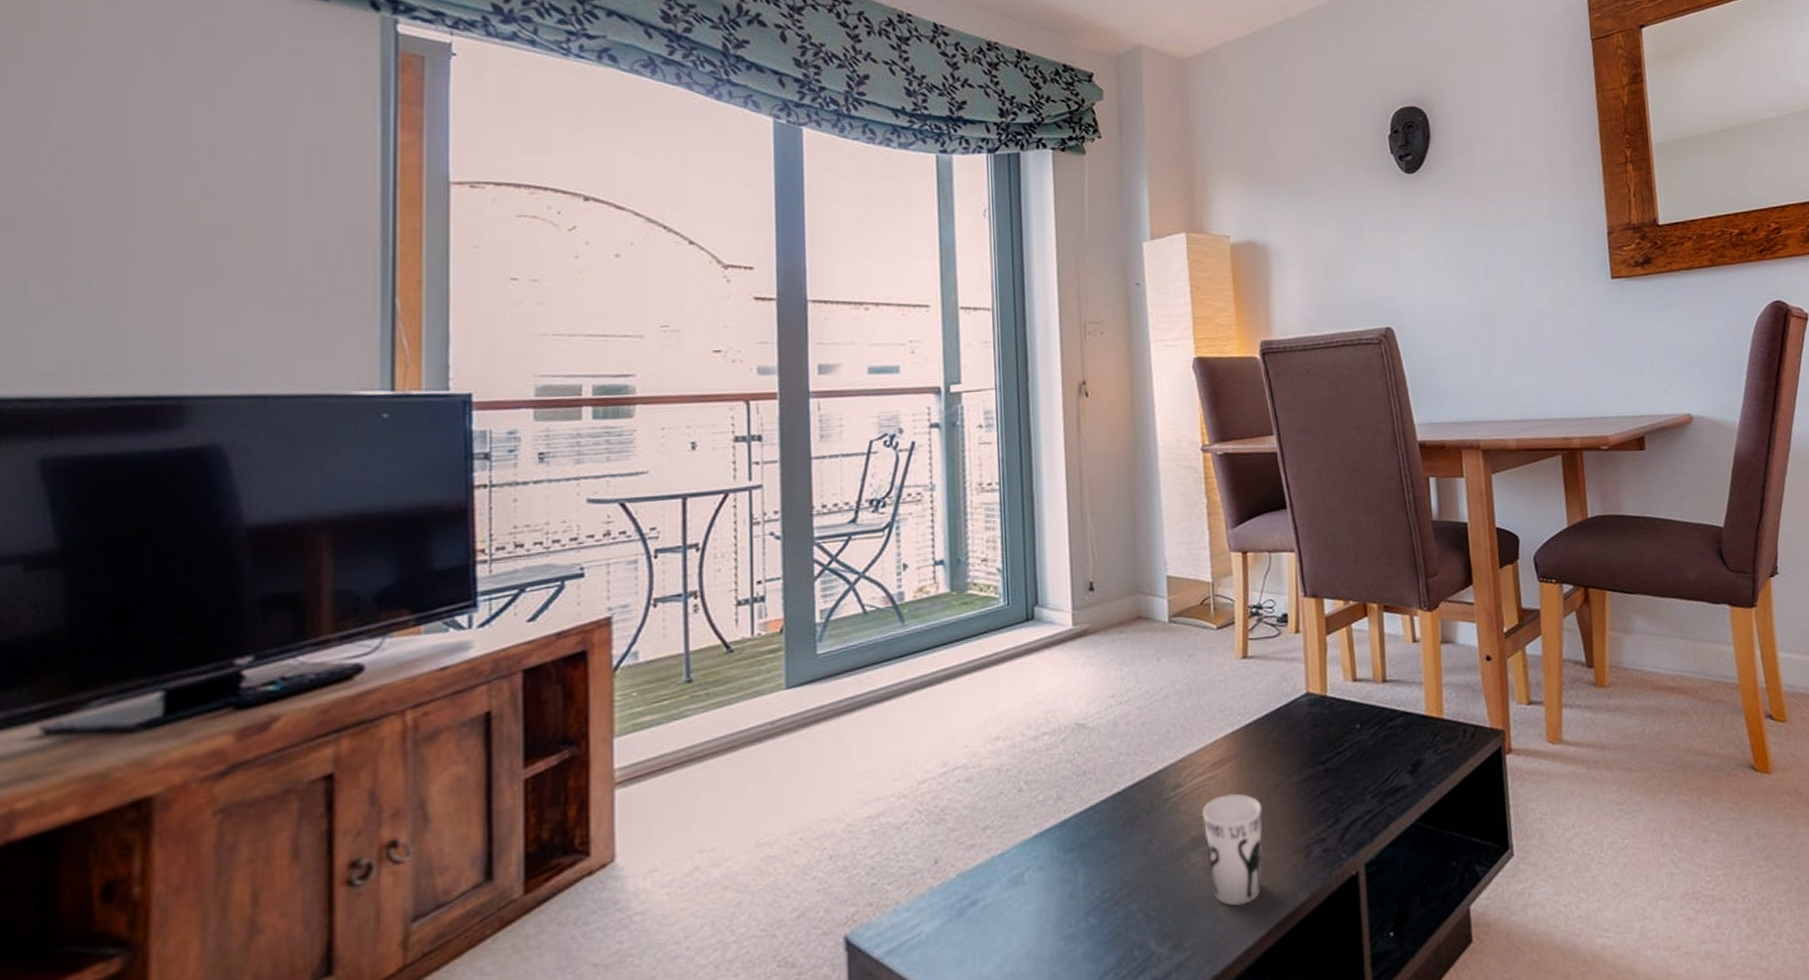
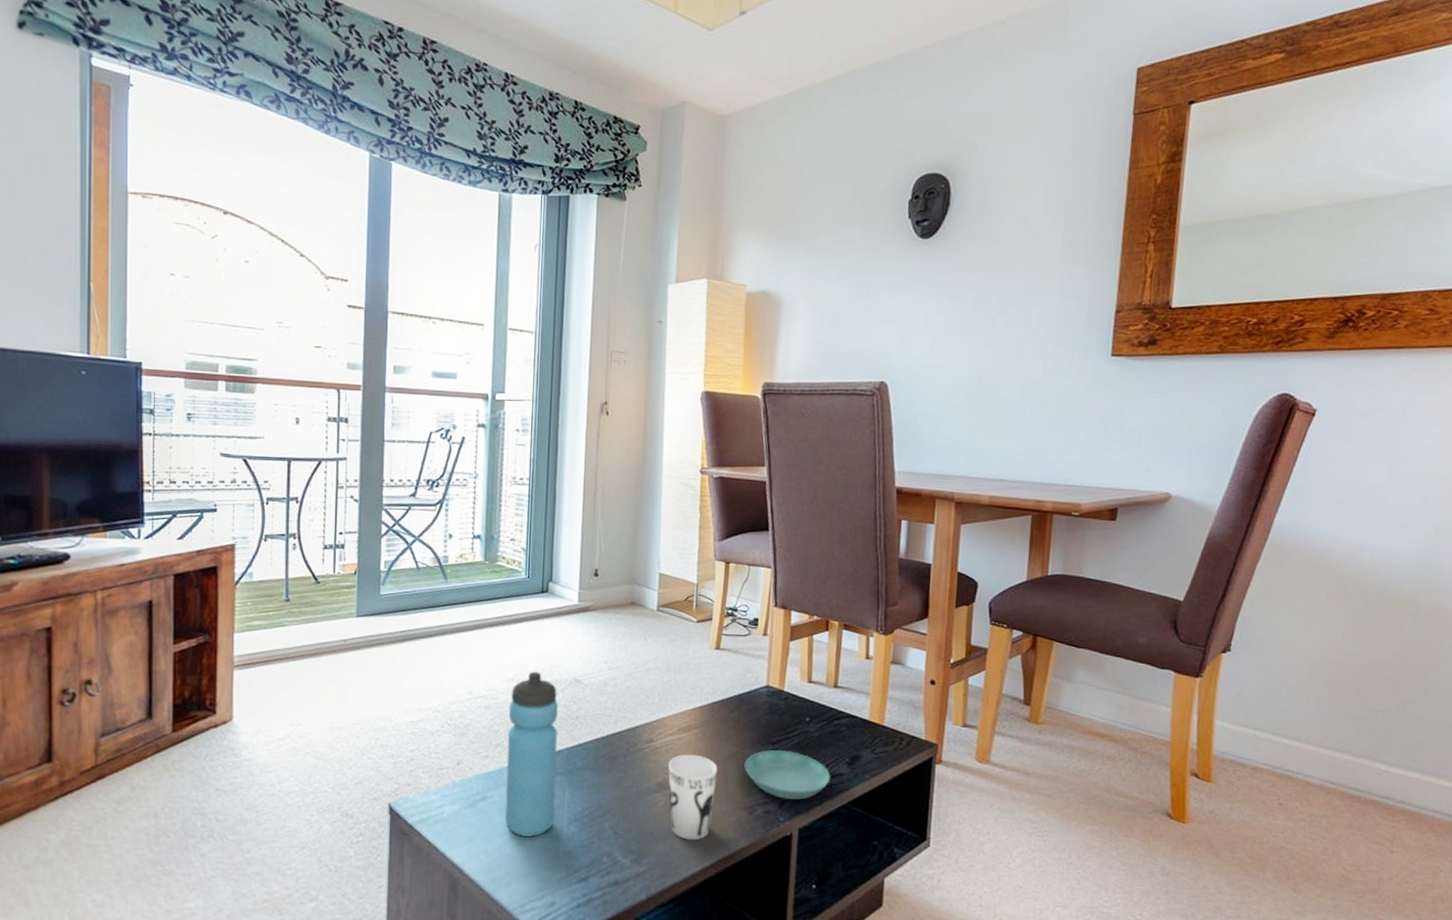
water bottle: none [996,722,1068,945] -> present [505,671,558,837]
saucer: none [1292,767,1393,831] -> present [744,749,831,800]

